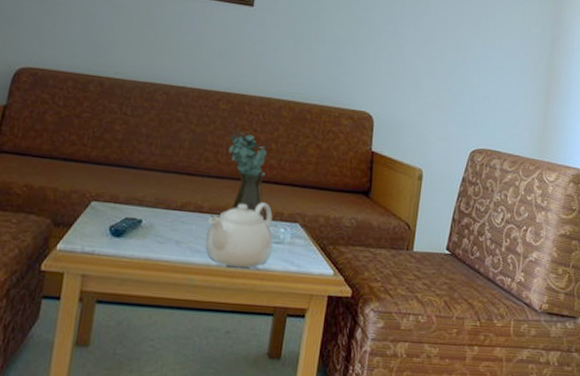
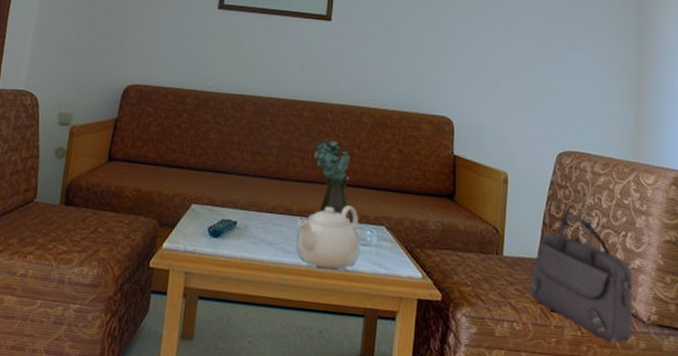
handbag: none [435,198,529,332] -> present [529,202,633,344]

